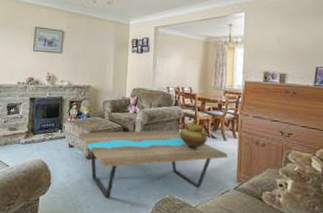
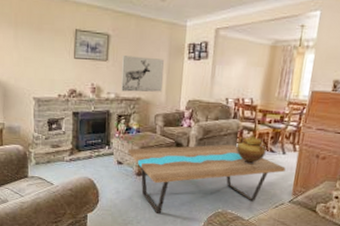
wall art: none [73,49,111,81] -> present [121,56,164,92]

